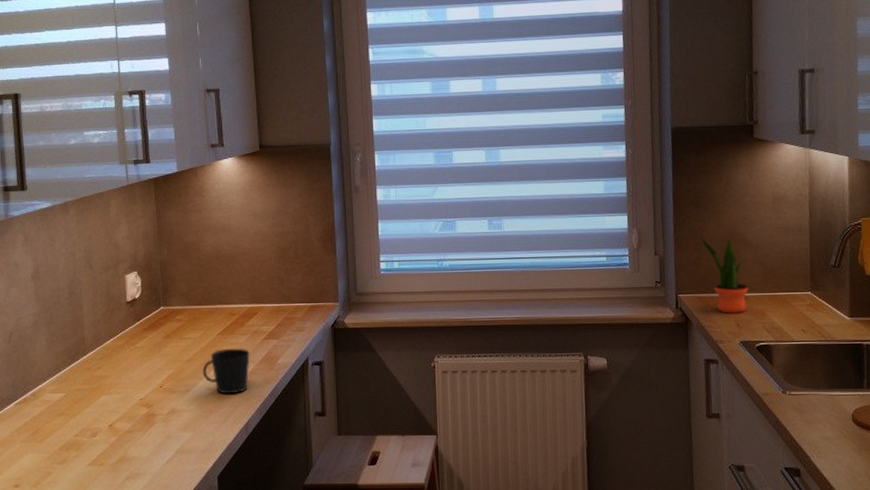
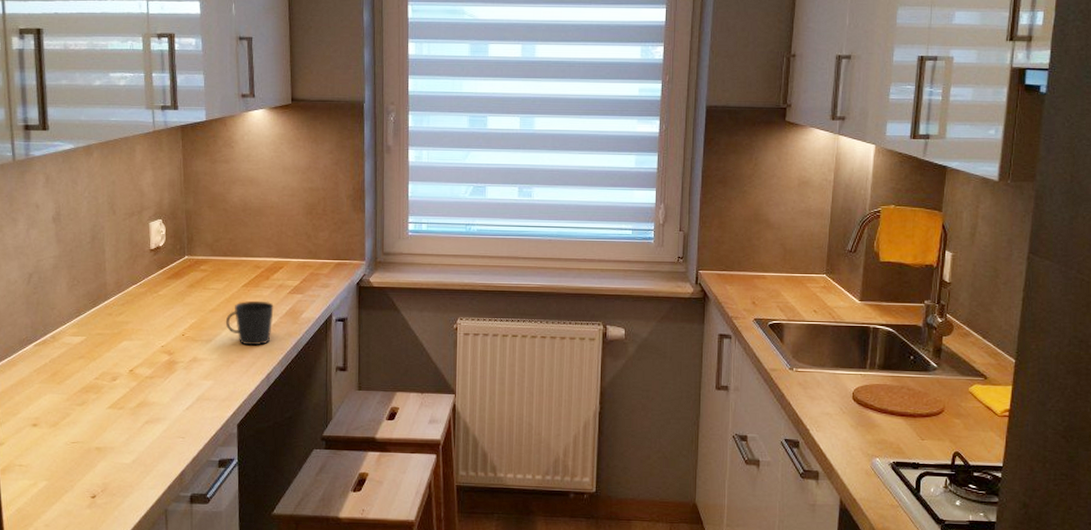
potted plant: present [700,235,749,314] -> none [725,214,767,292]

